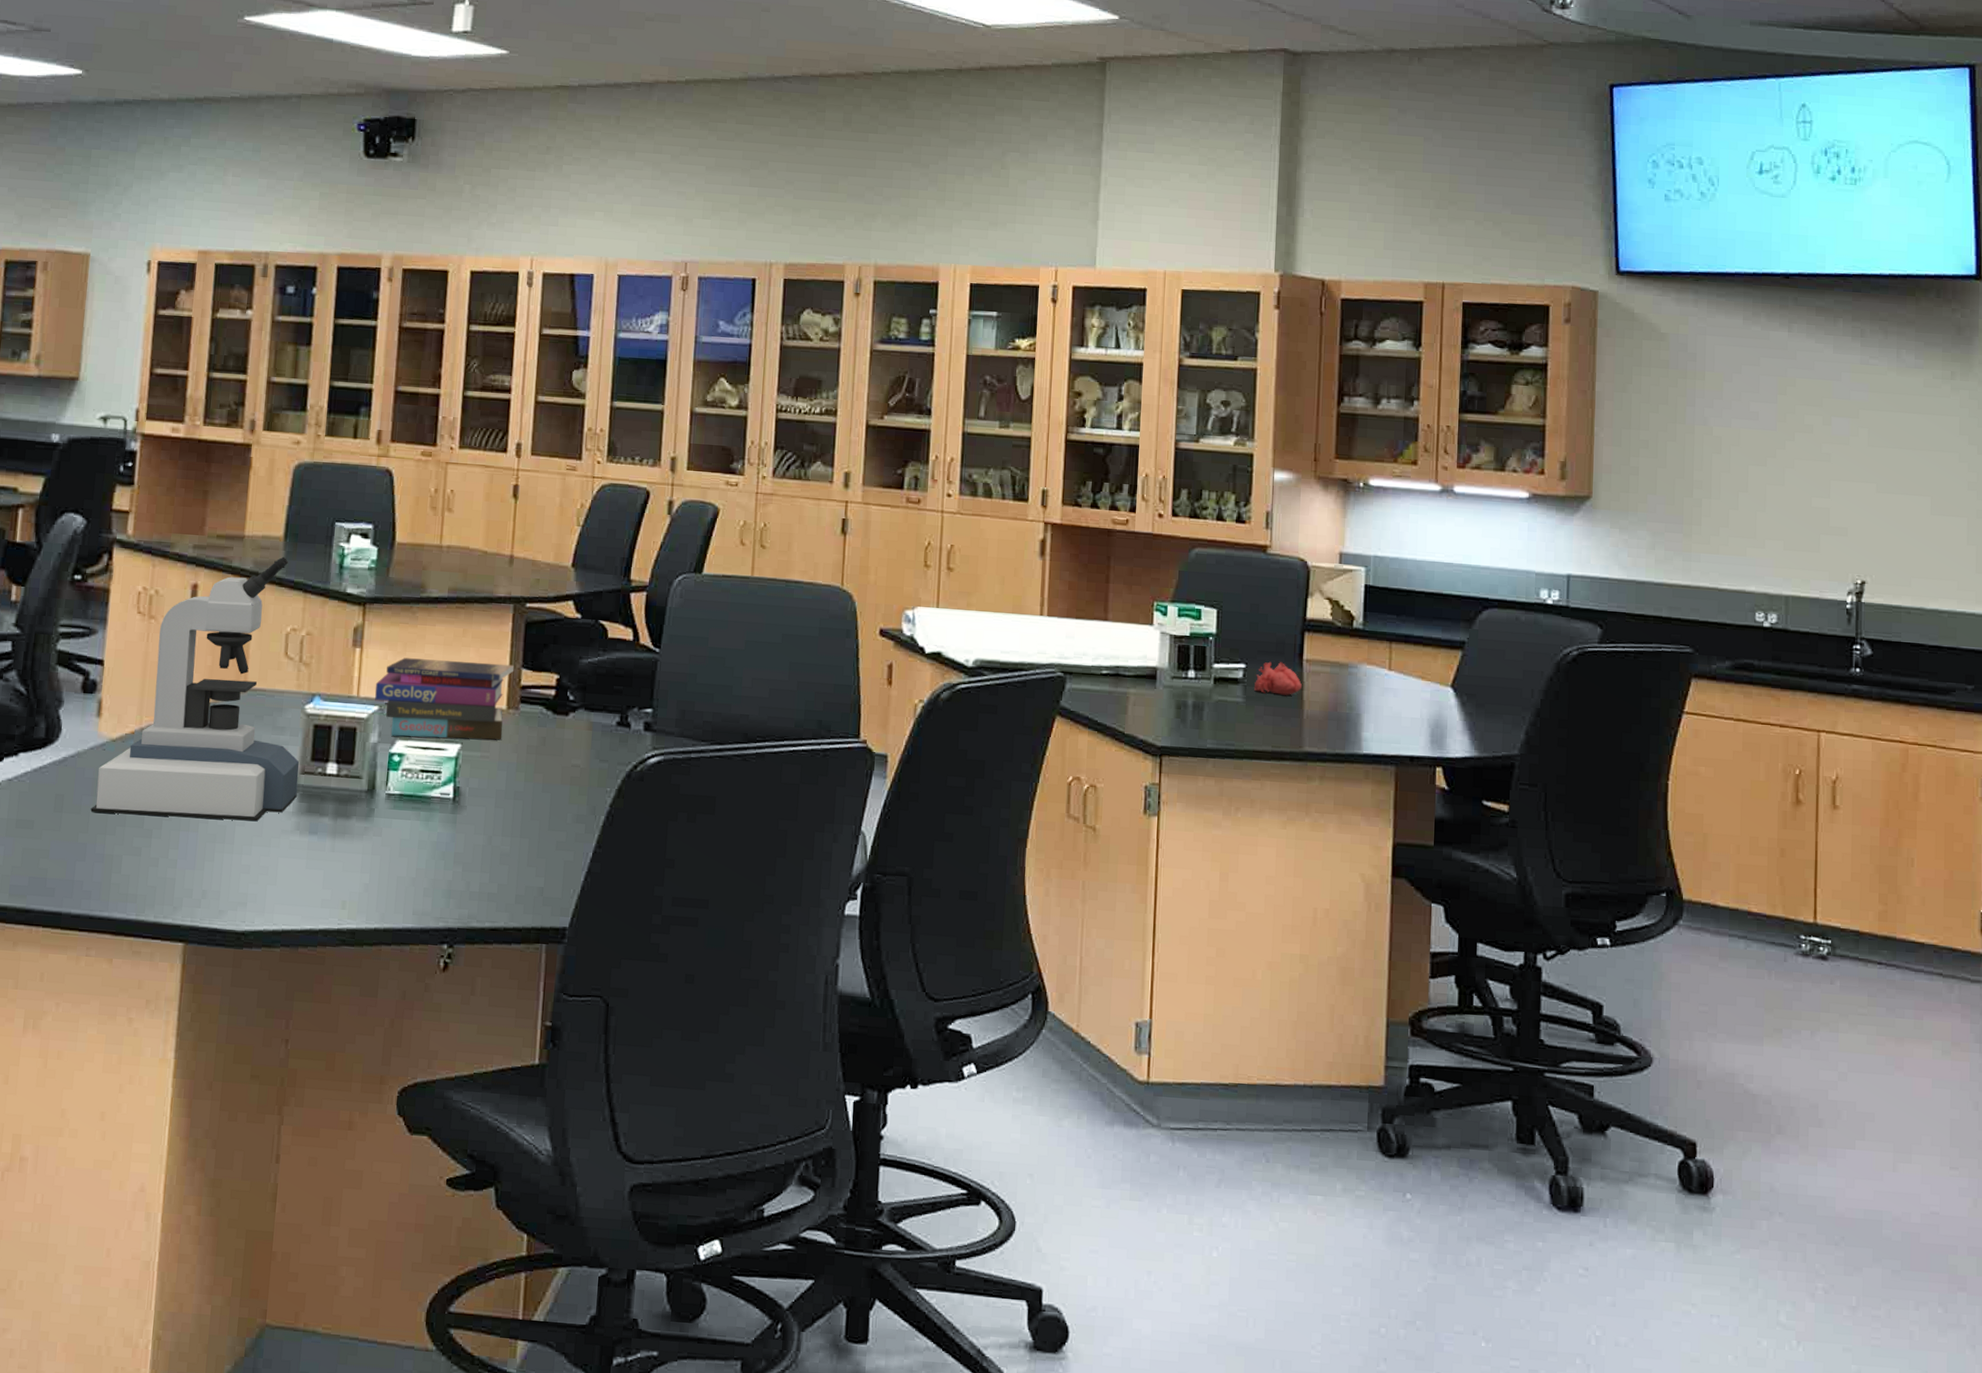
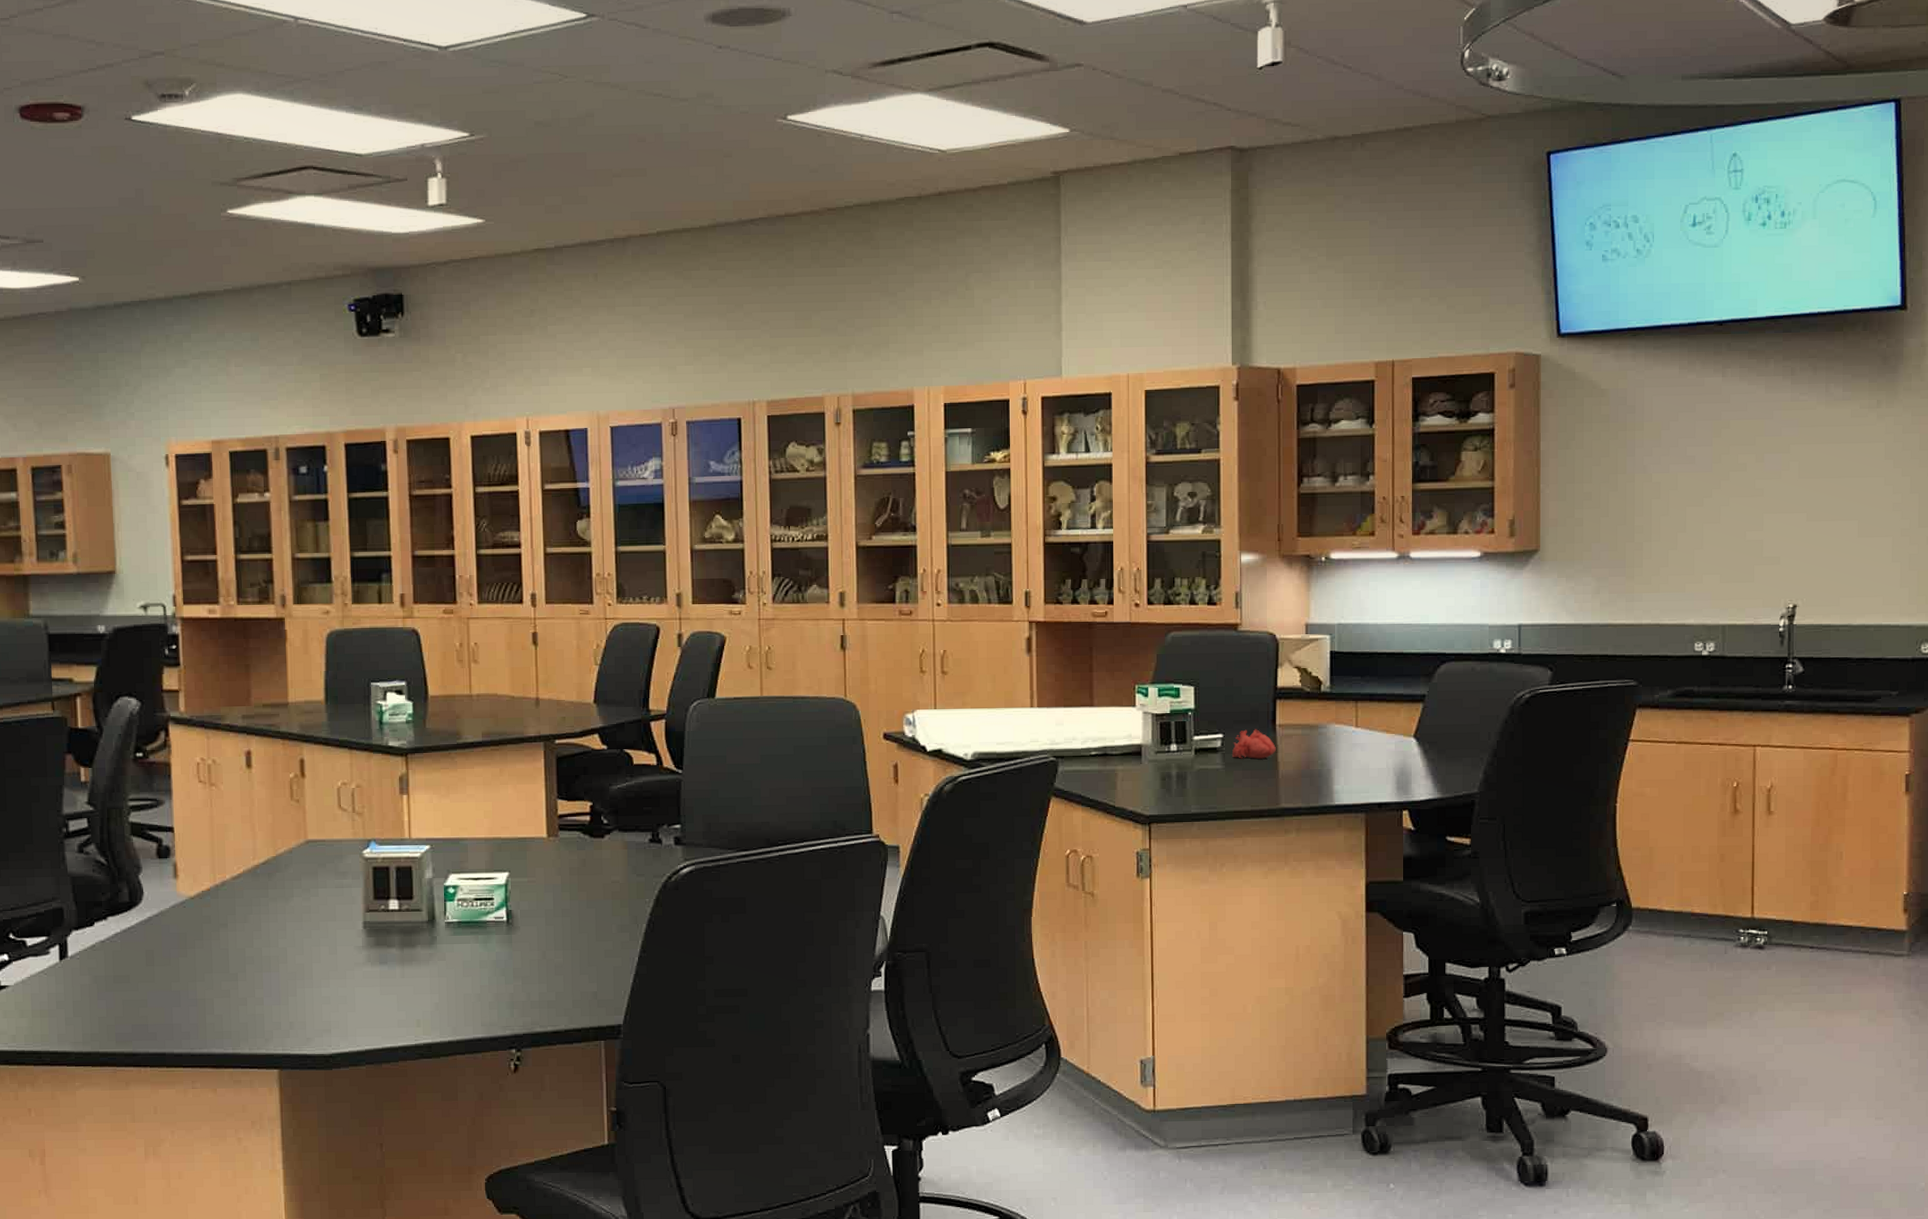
microscope: present [90,556,300,821] -> none [179,718,365,964]
books: present [374,658,515,740] -> none [424,797,551,871]

